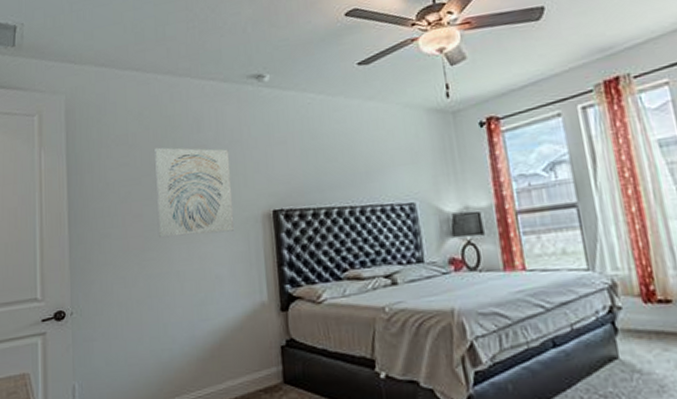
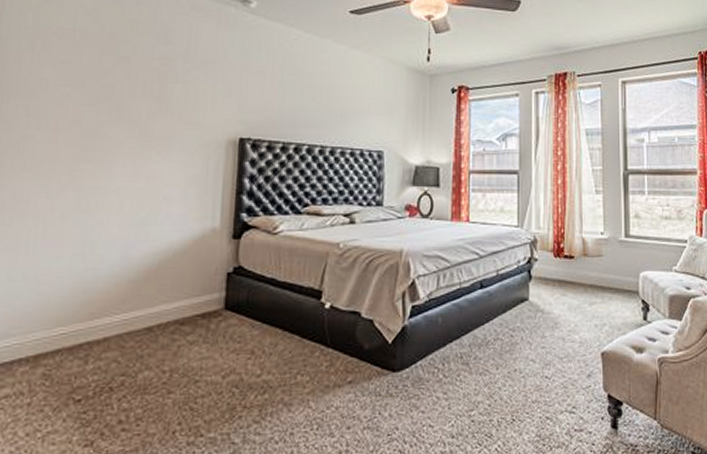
wall art: present [155,147,235,238] -> none [98,51,199,153]

